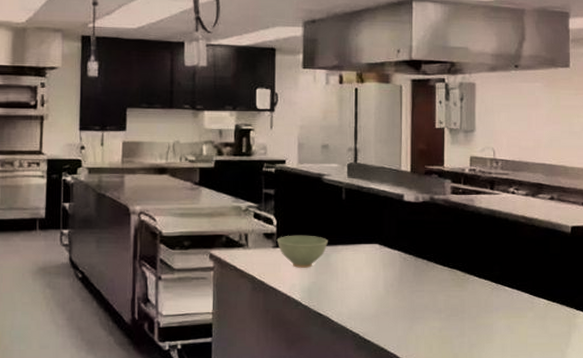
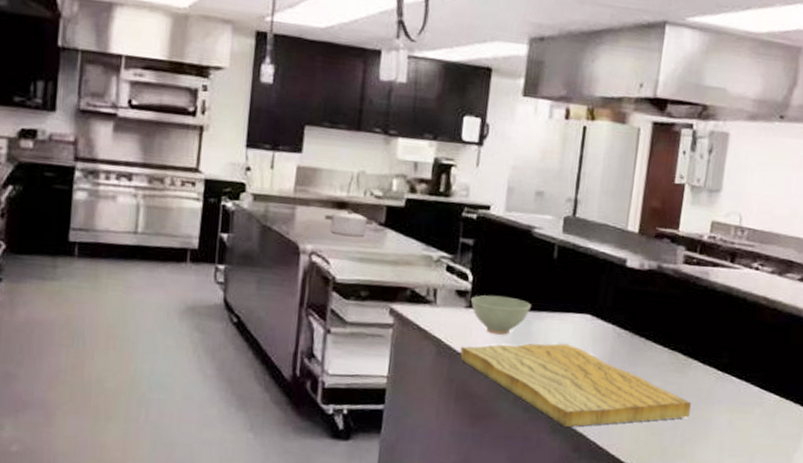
cooking pot: none [149,174,191,196] -> present [325,210,375,238]
cutting board: none [272,271,473,343] -> present [460,343,691,427]

